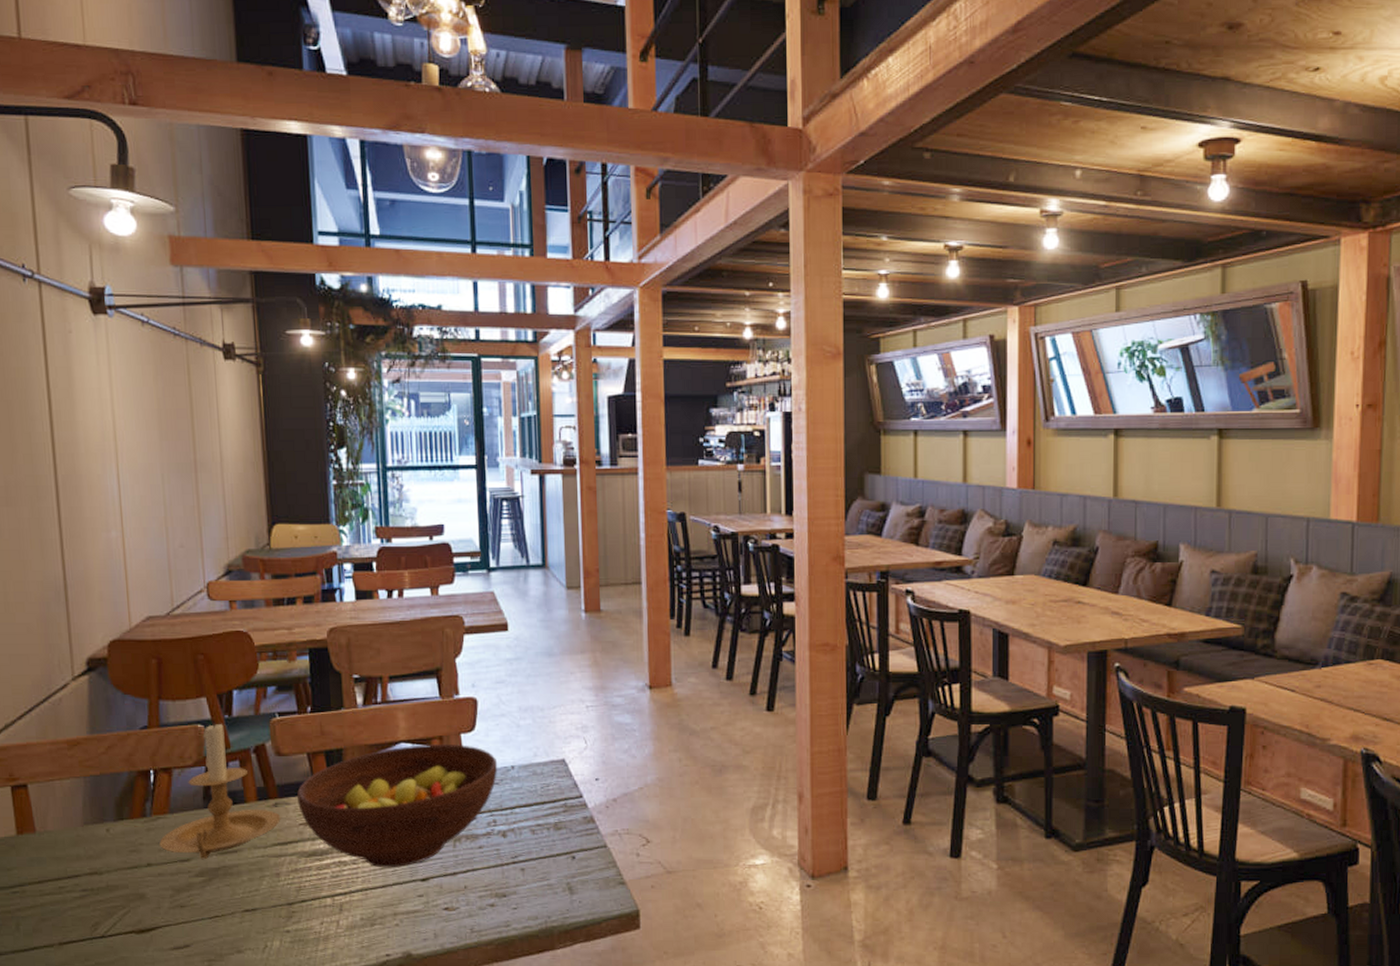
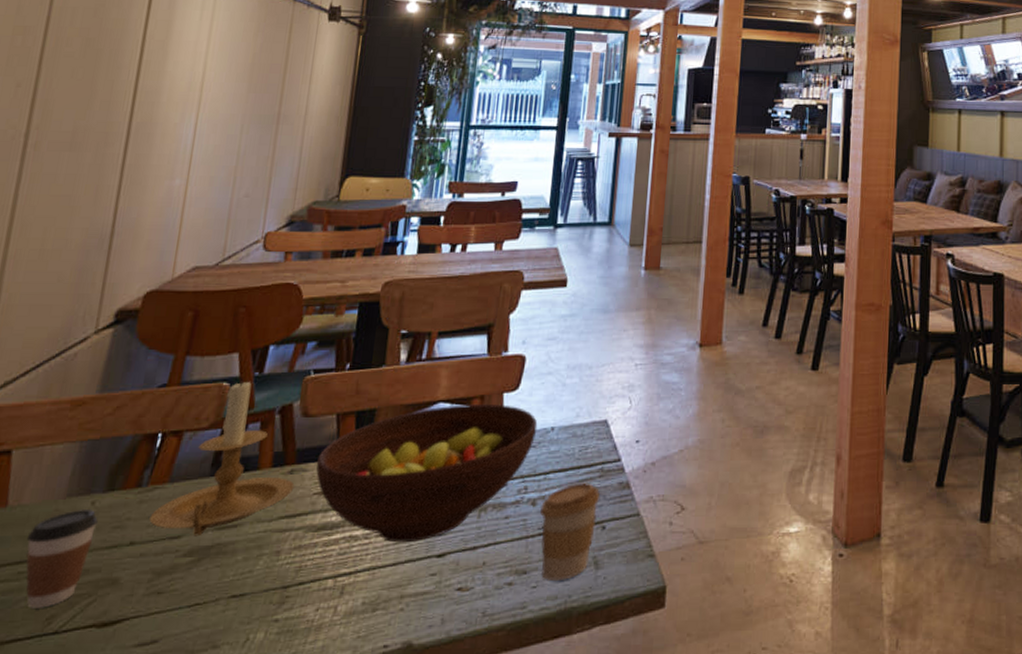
coffee cup: none [59,836,116,917] -> present [26,510,98,608]
coffee cup: none [510,817,567,903] -> present [539,482,601,580]

